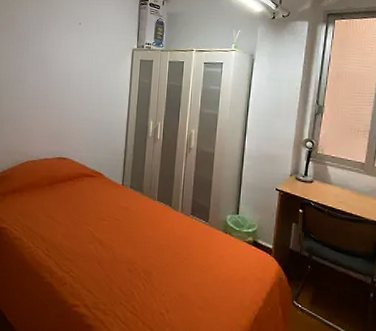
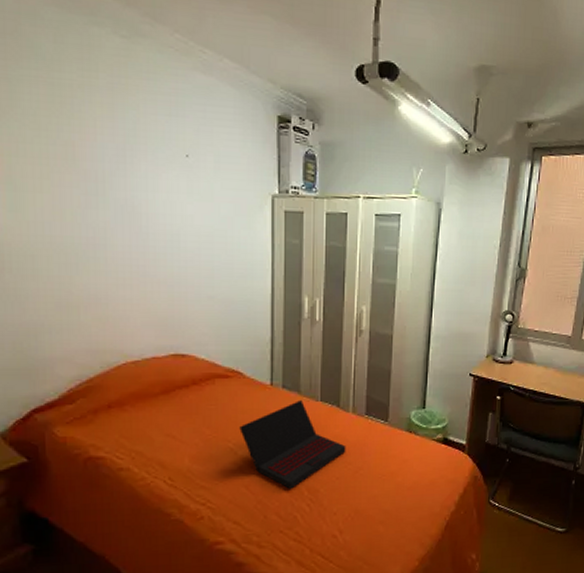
laptop: none [97,198,175,269] -> present [239,399,346,489]

